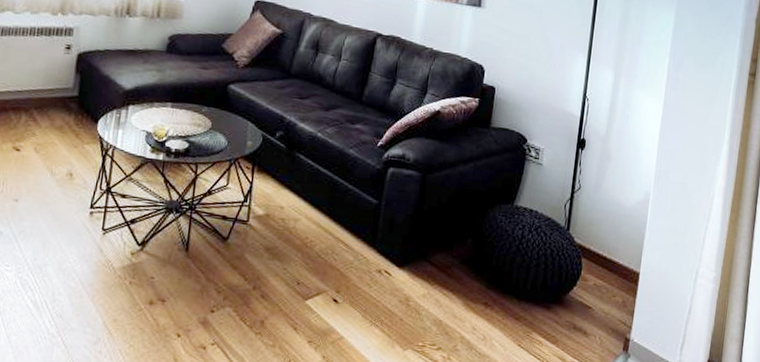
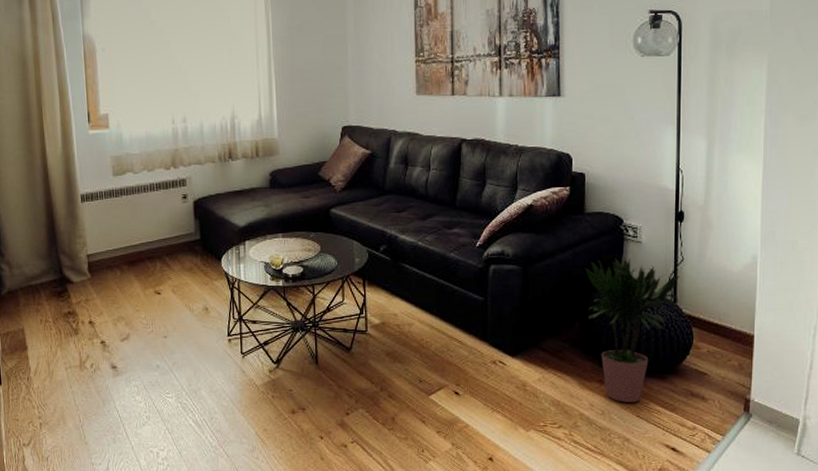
potted plant: none [480,177,576,330] -> present [585,257,680,402]

